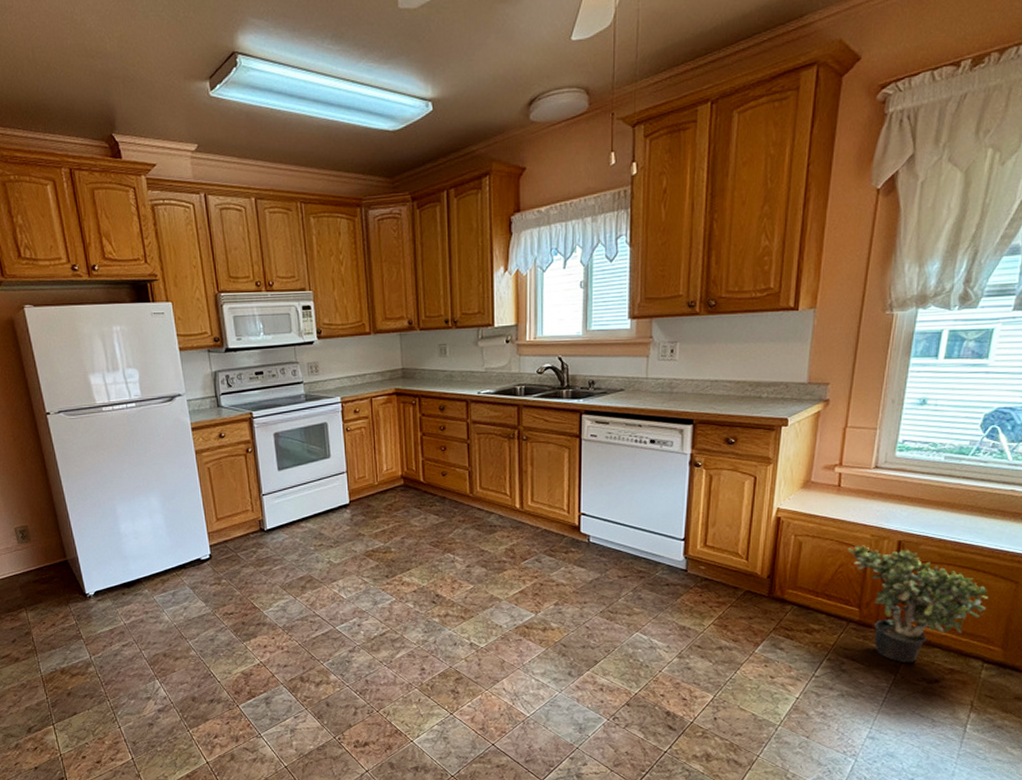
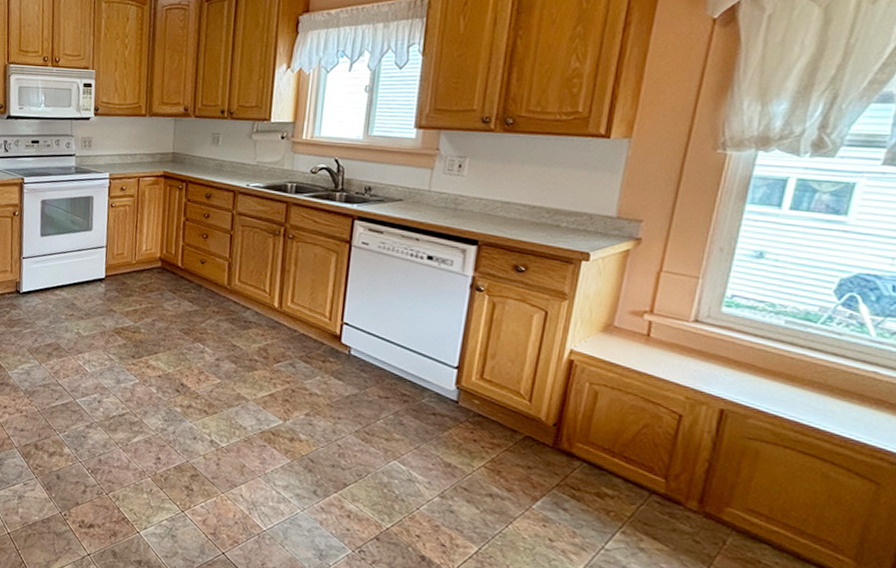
potted plant: present [848,545,989,663] -> none [654,406,839,556]

